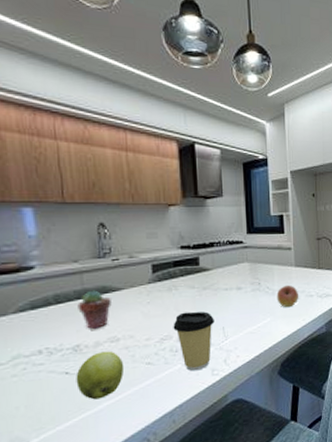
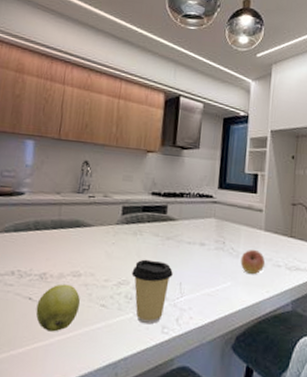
potted succulent: present [78,290,112,329] -> none [51,222,81,260]

